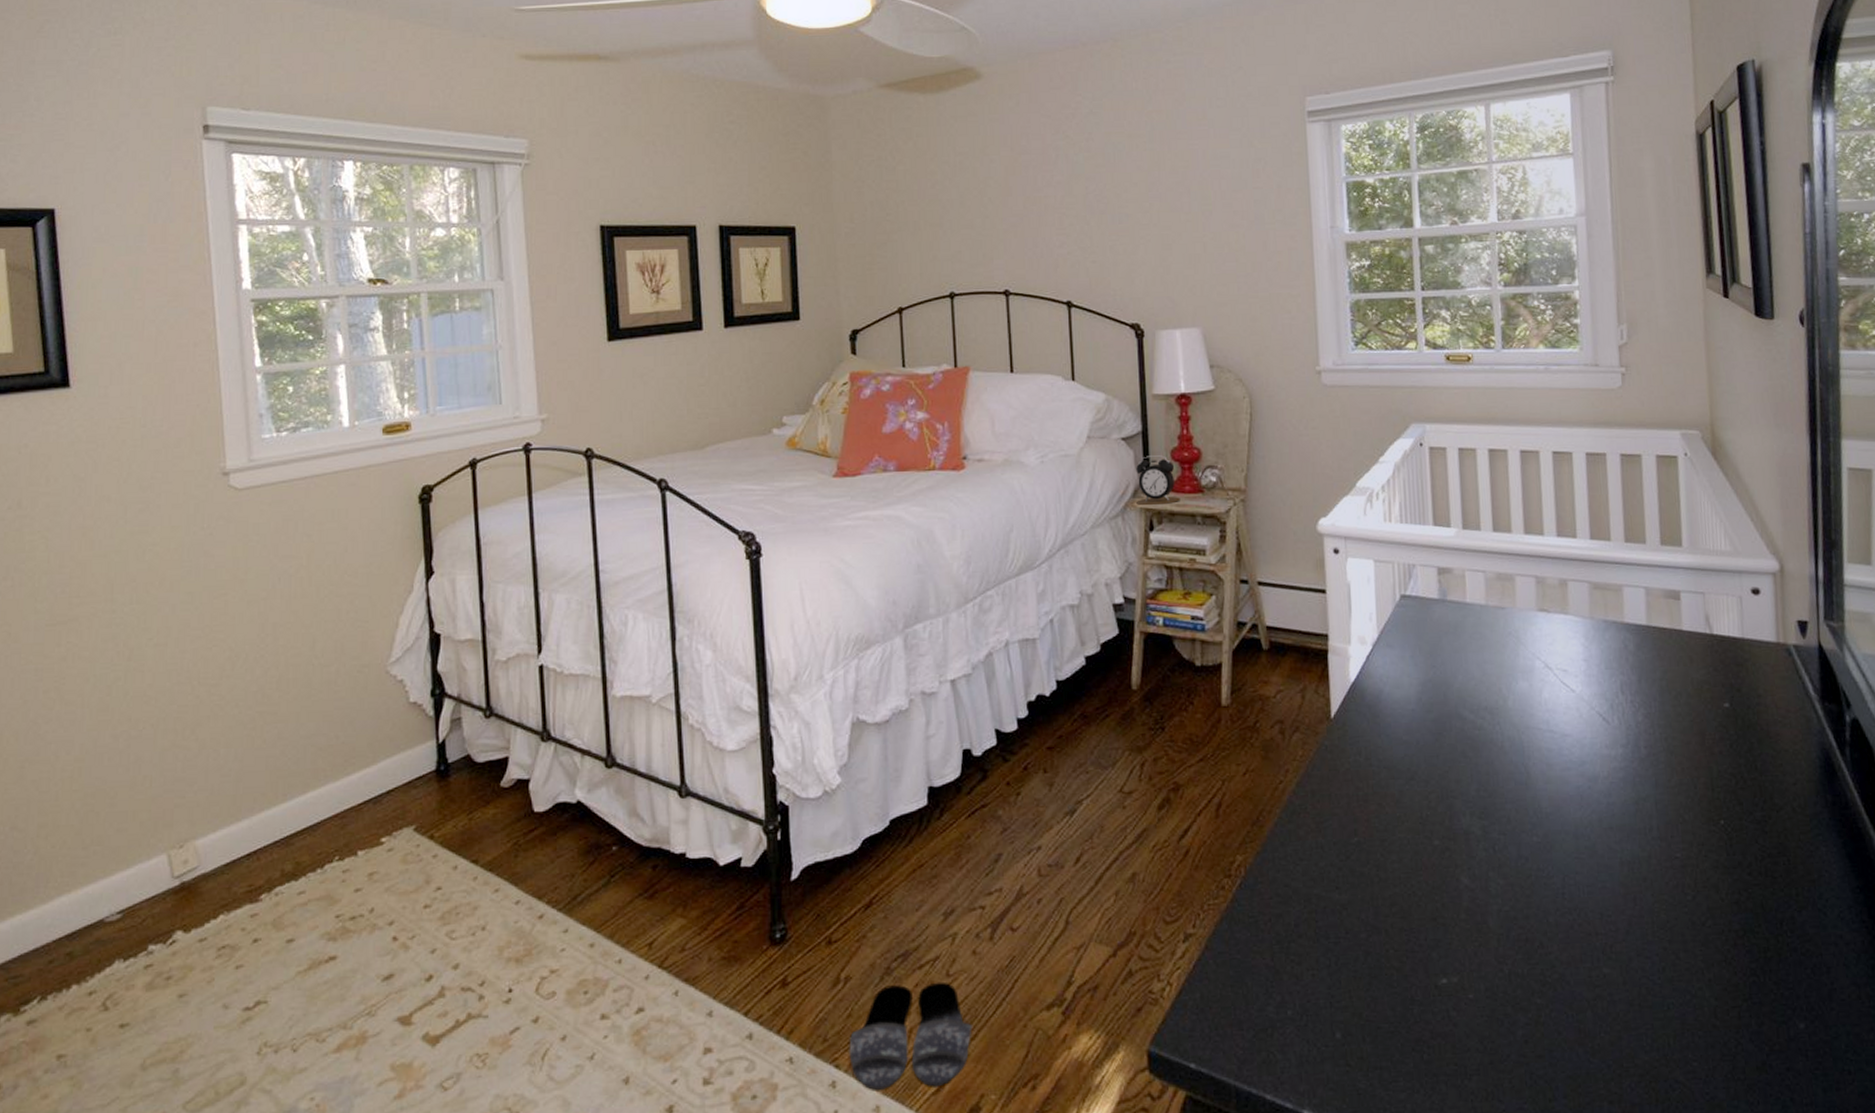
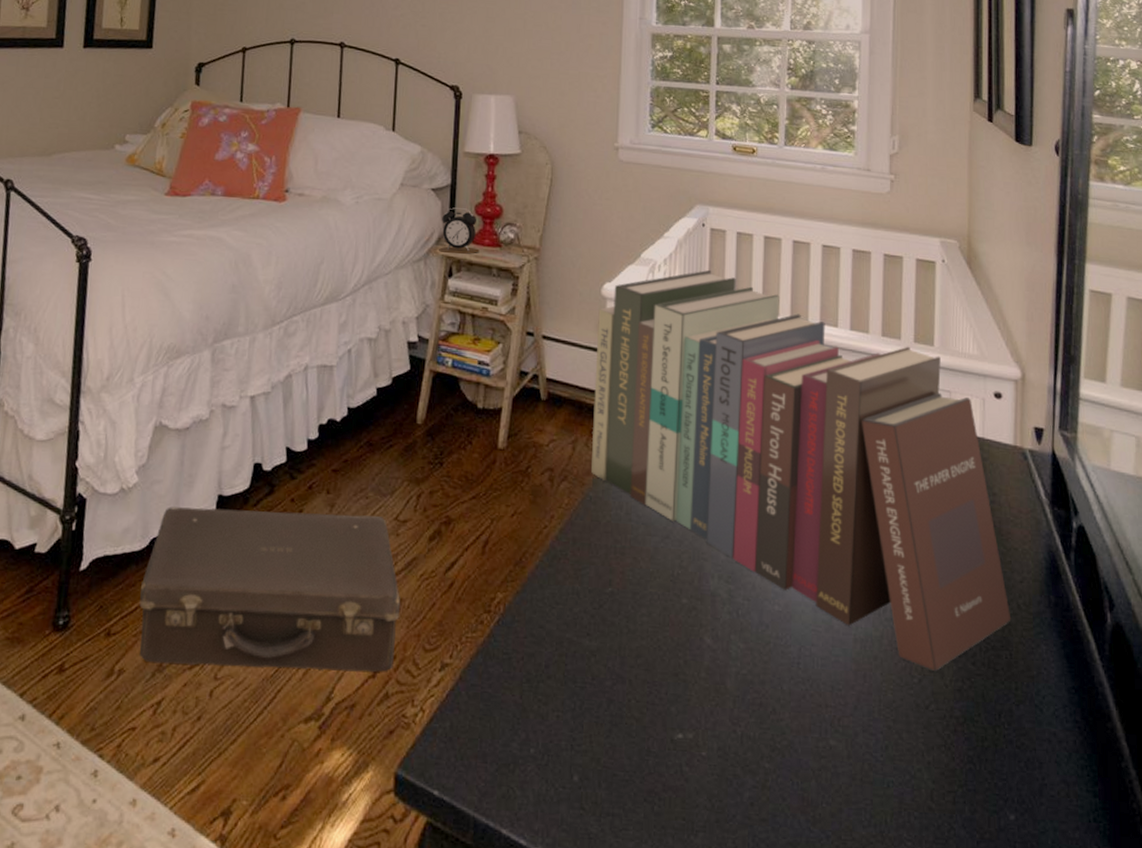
slippers: present [849,981,972,1090] -> none [113,682,233,787]
suitcase: none [858,790,1135,967] -> present [139,507,401,672]
books: none [1316,491,1787,886] -> present [591,269,1012,671]

